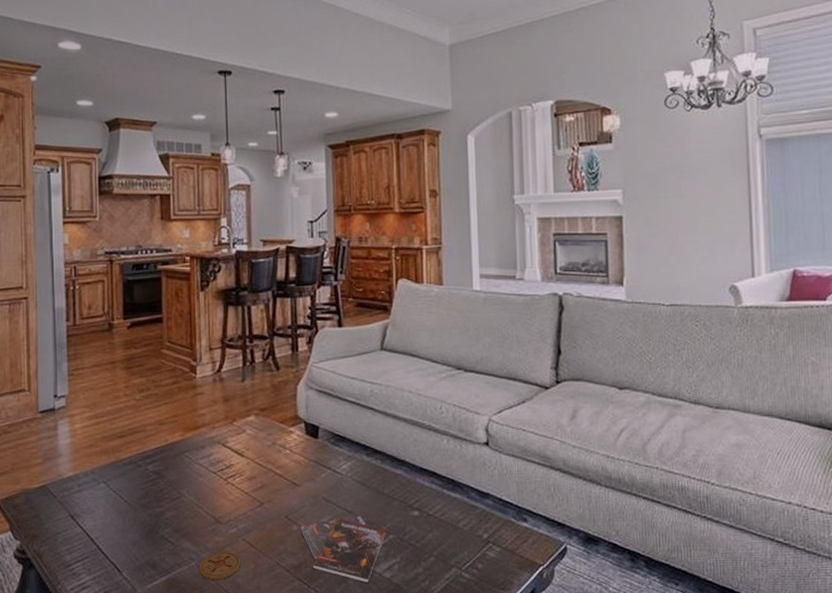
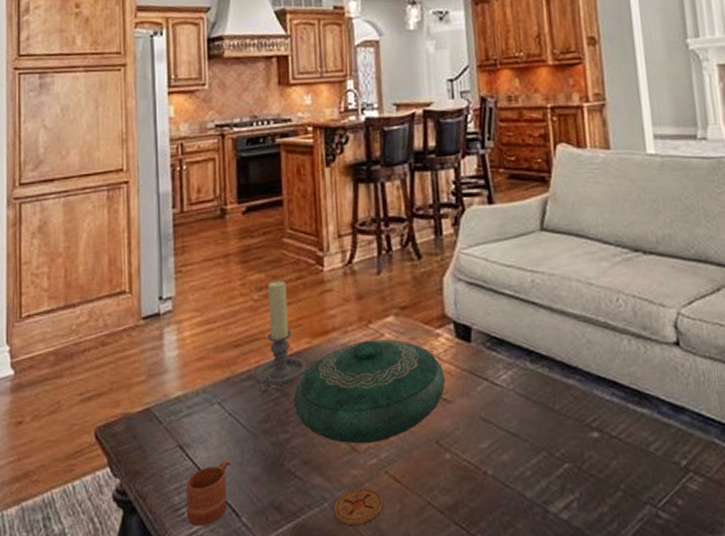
mug: none [76,527,114,579] -> present [185,459,231,526]
candle holder: none [136,384,181,475] -> present [255,280,308,393]
decorative bowl: none [168,435,295,517] -> present [293,339,446,444]
booklet: present [300,512,386,584] -> none [454,435,560,528]

